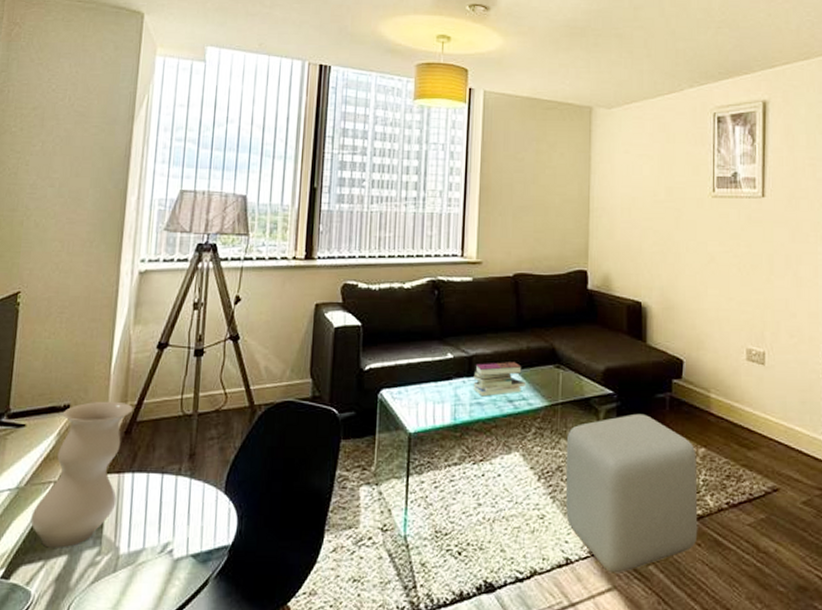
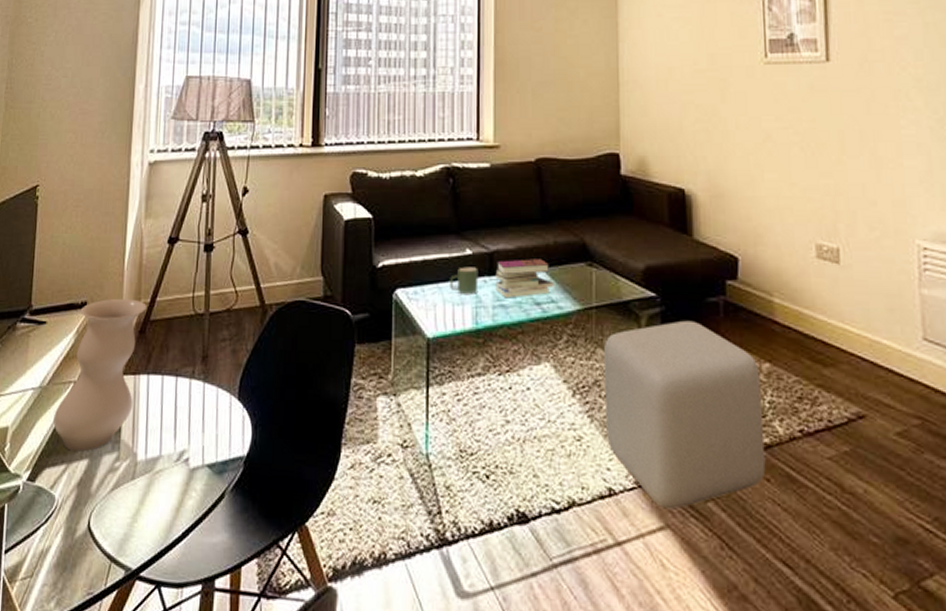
mug: none [432,369,458,395] -> present [450,267,479,295]

